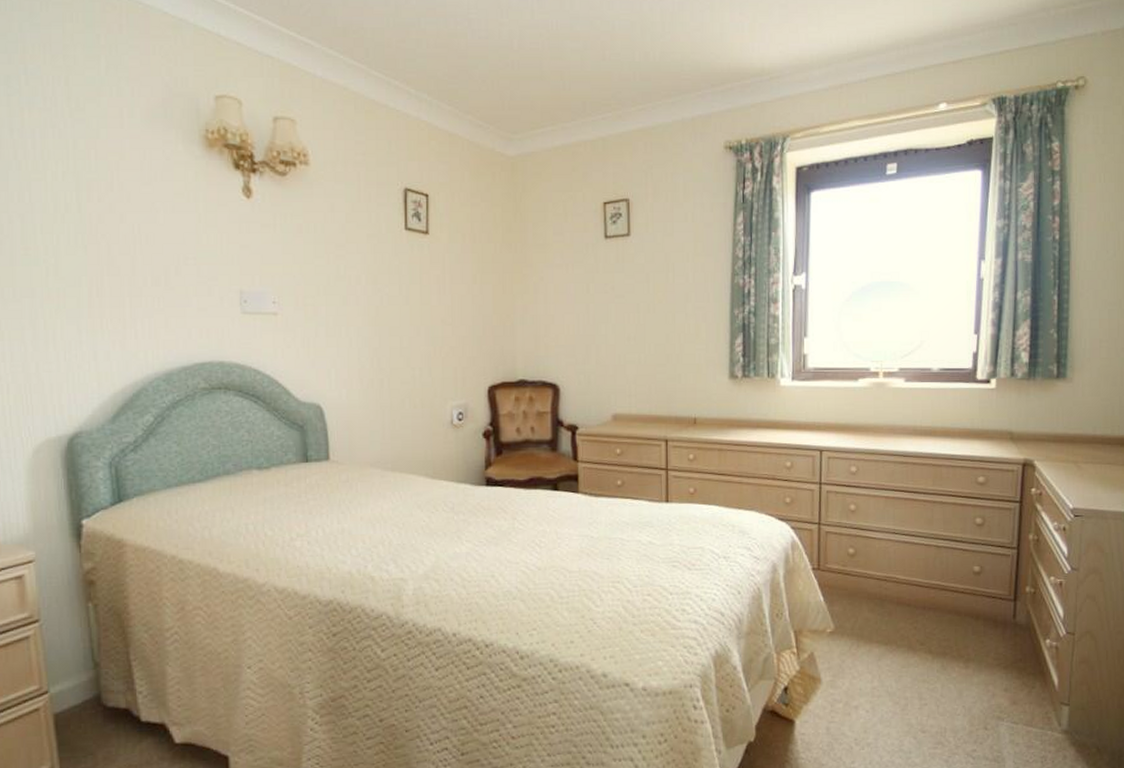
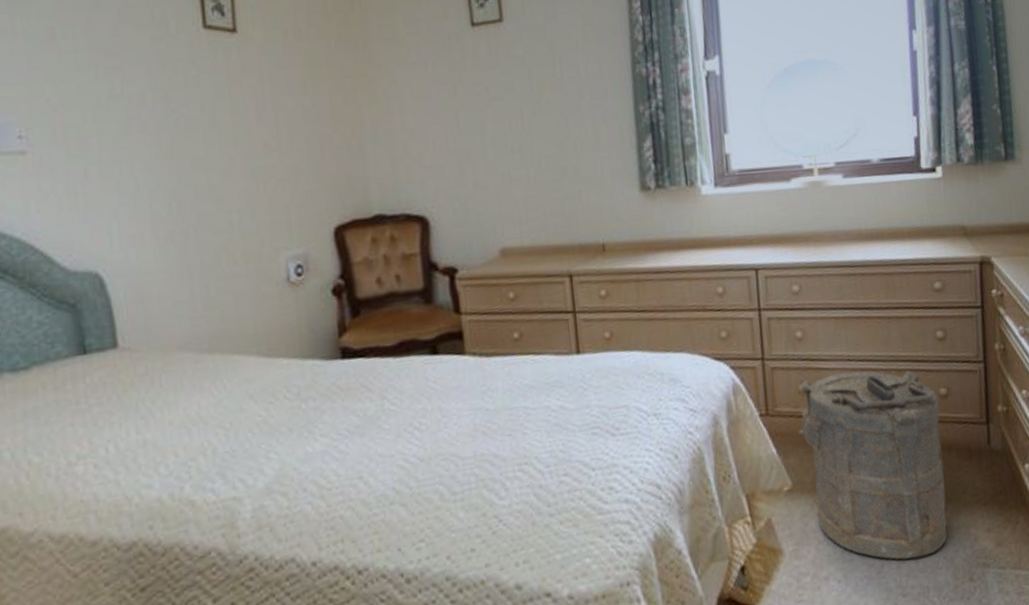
laundry hamper: none [844,543,972,703] -> present [798,370,948,560]

